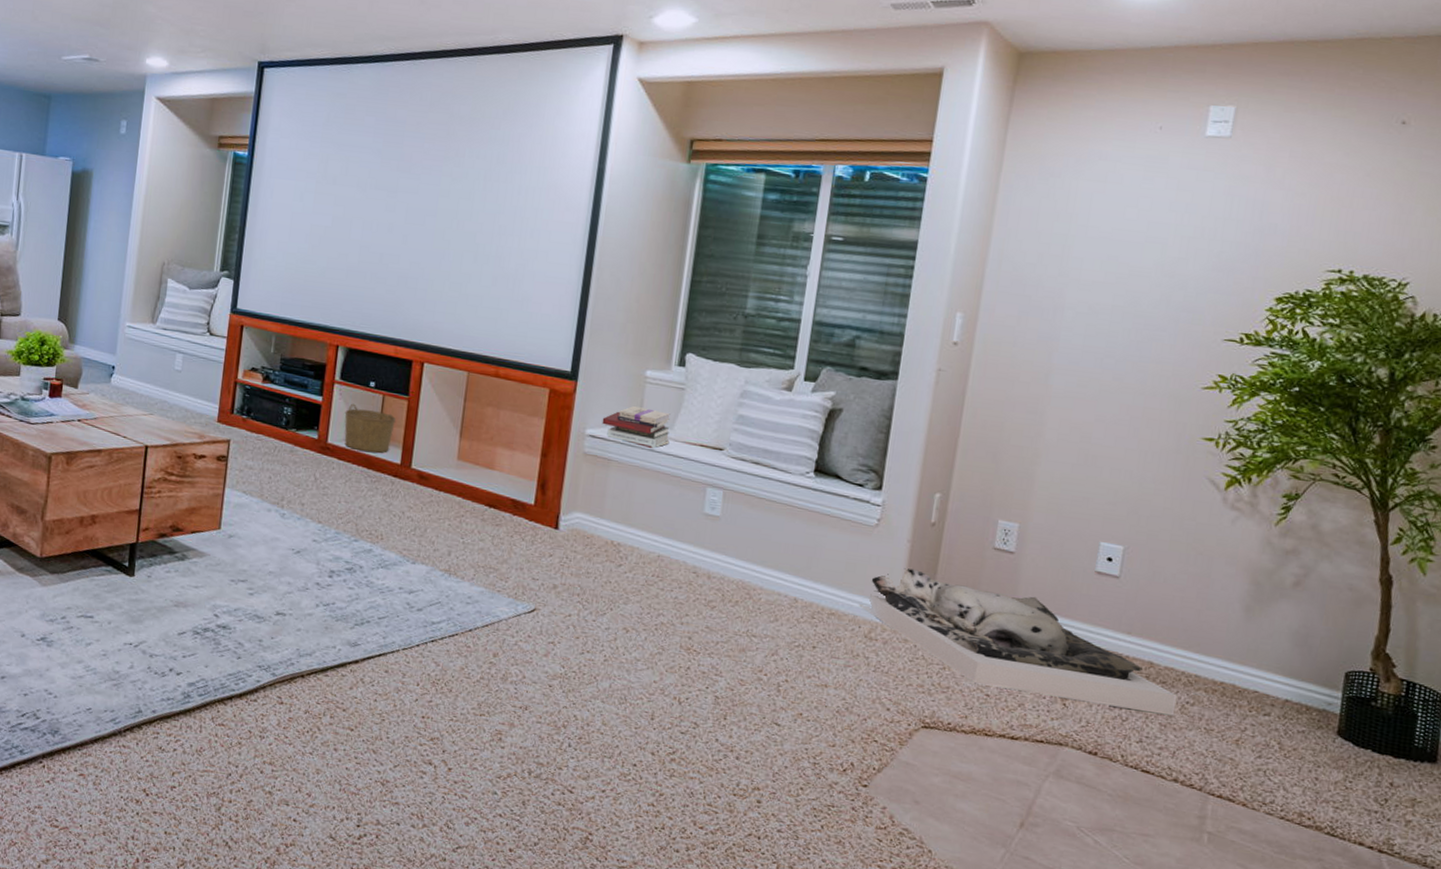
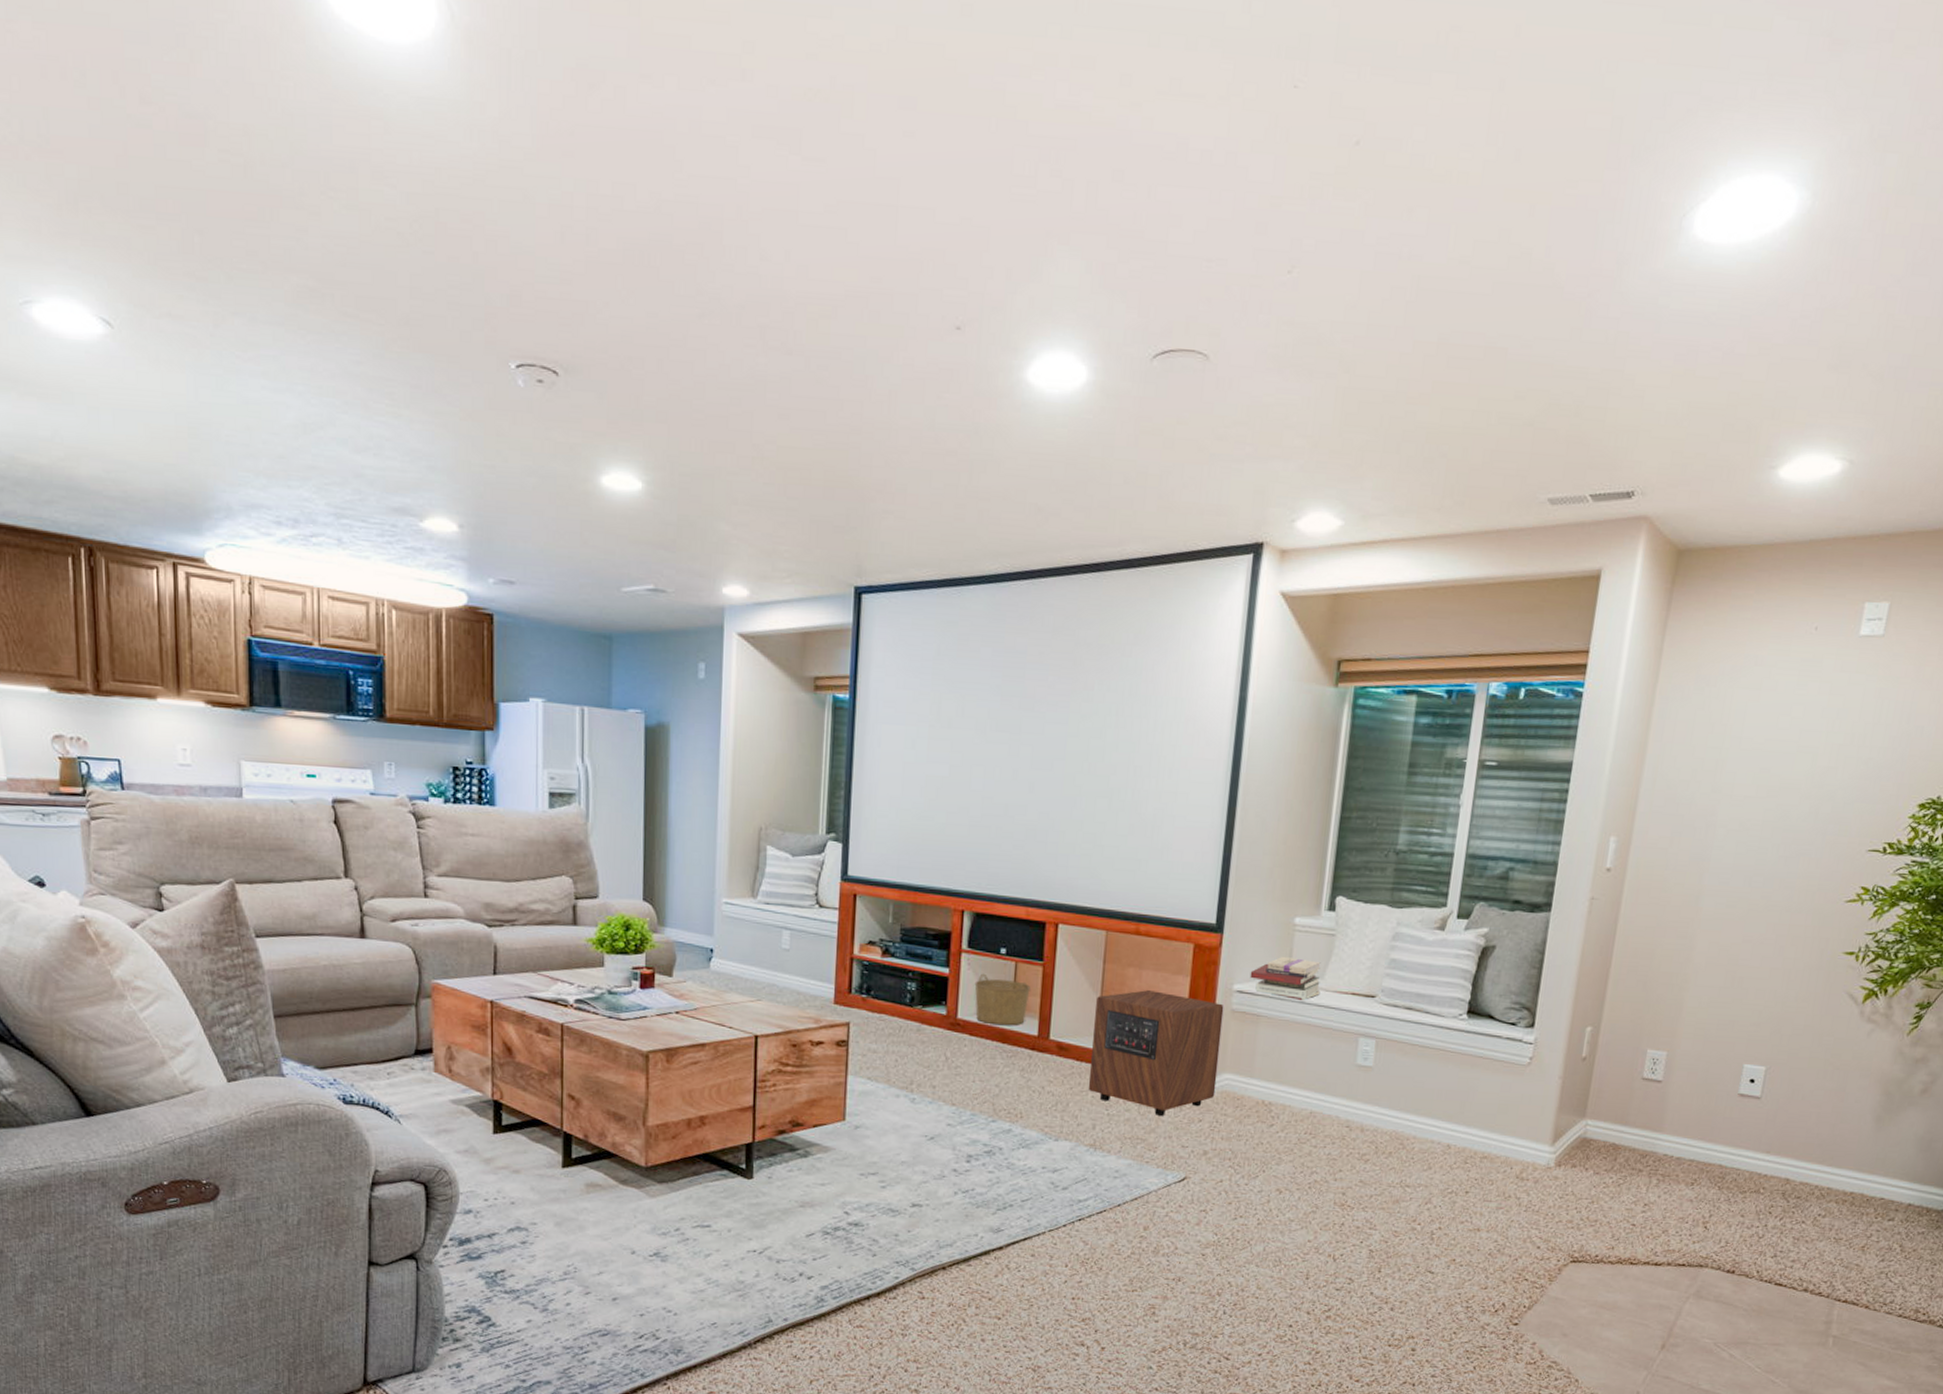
subwoofer: none [446,428,577,549] -> present [1088,990,1224,1117]
dog bed: present [858,568,1178,716] -> none [1510,1105,1811,1229]

